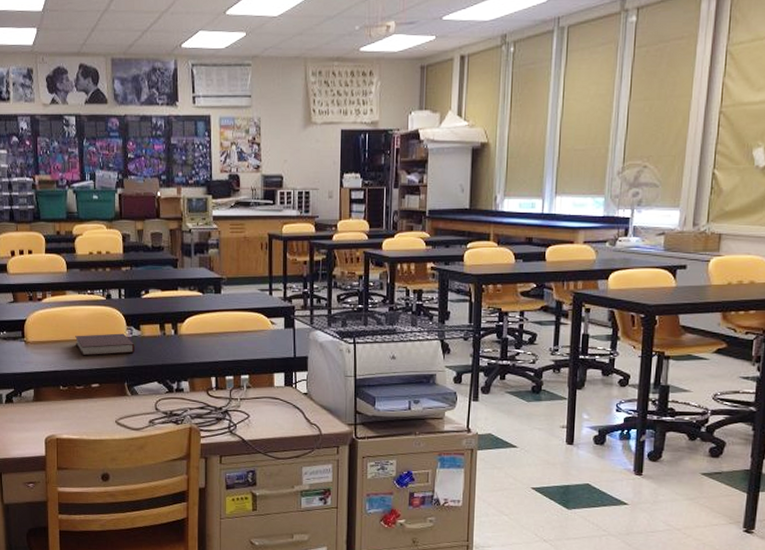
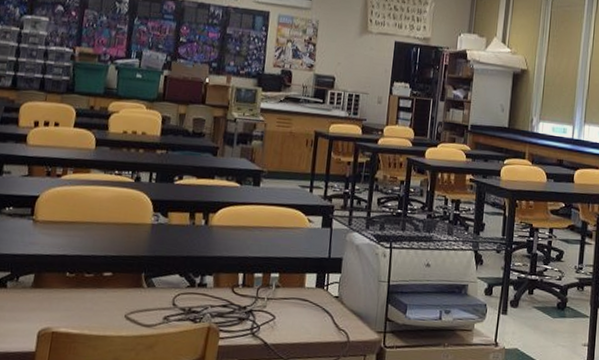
notebook: present [75,333,135,356] -> none [92,217,160,242]

